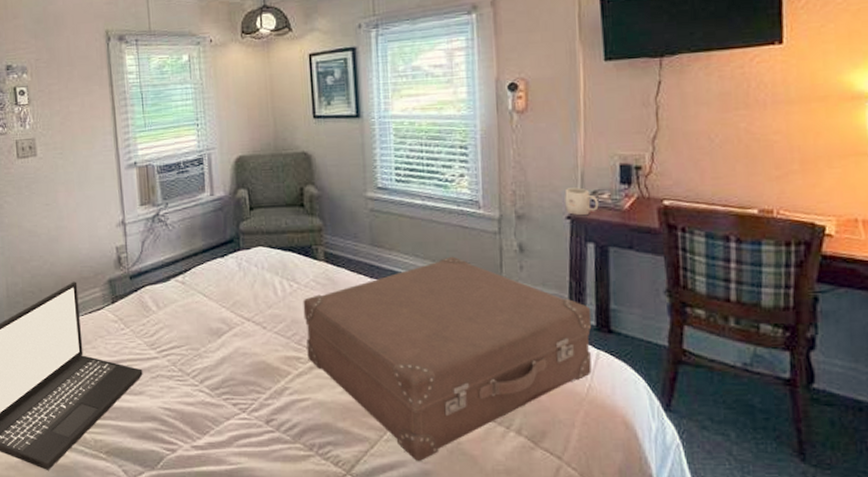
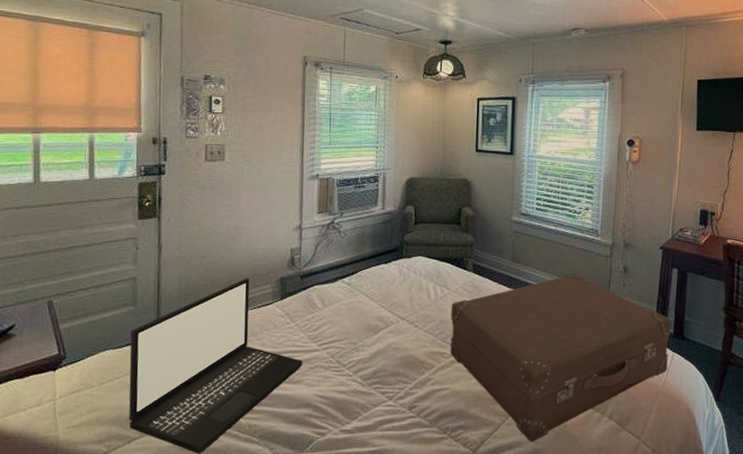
mug: present [564,187,599,216] -> none [660,225,684,247]

